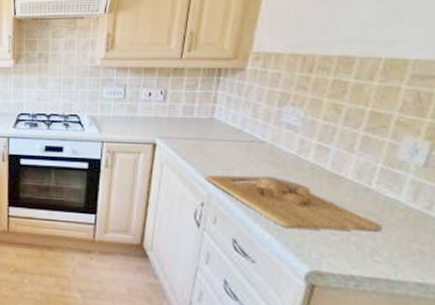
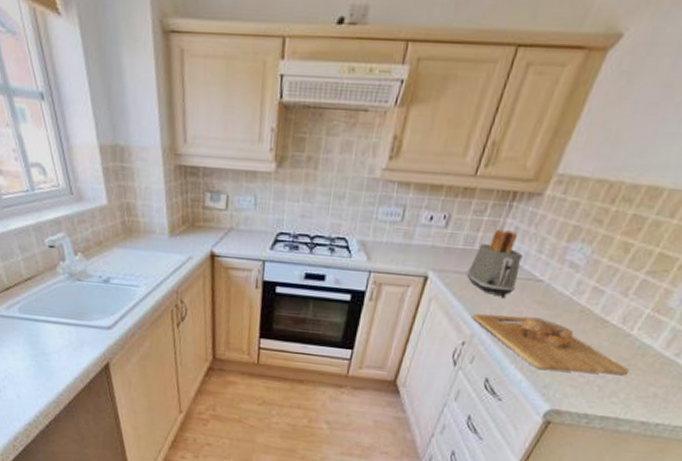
toaster: none [192,100,241,159] -> present [466,230,523,298]

